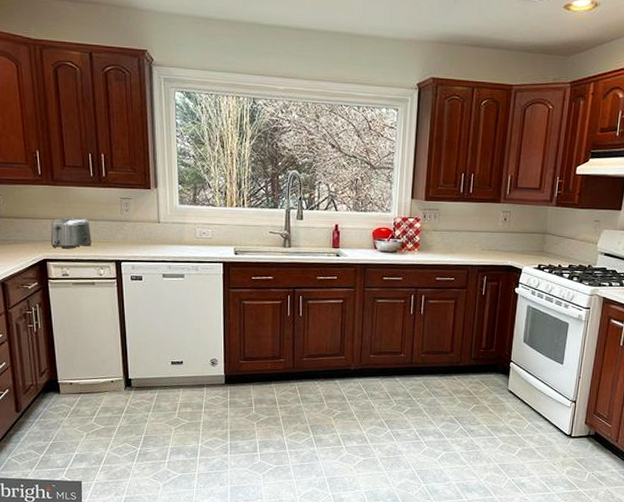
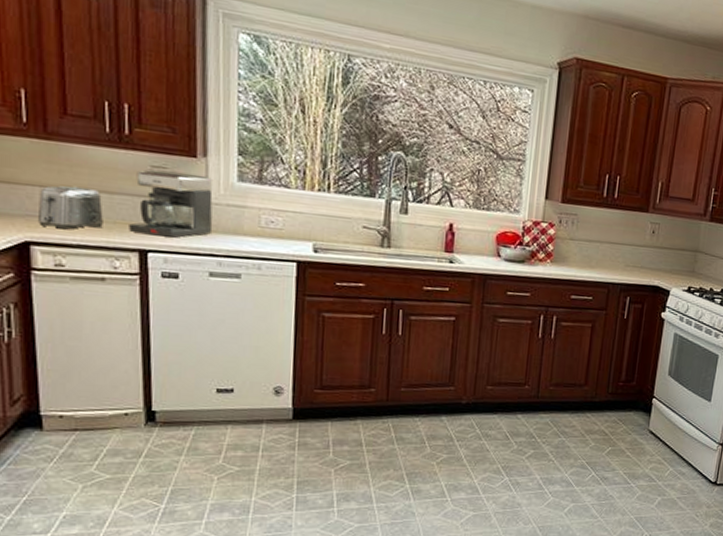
coffee maker: none [108,200,164,250] -> present [129,169,213,238]

